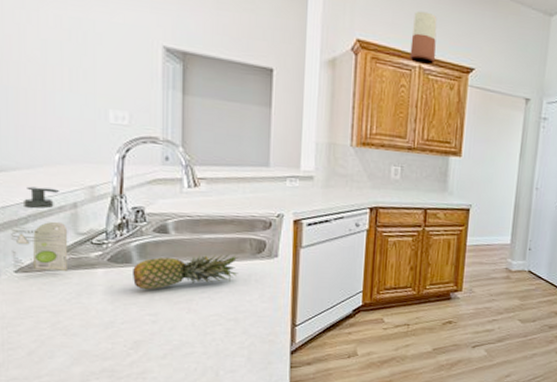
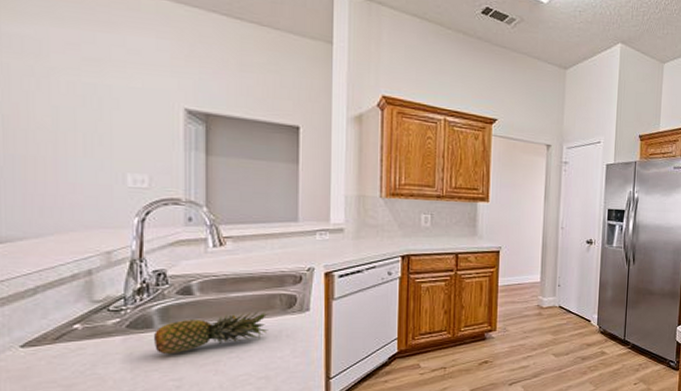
soap dispenser: present [11,186,68,272] -> none [17,256,82,345]
vase: present [410,11,438,65] -> none [435,68,460,117]

